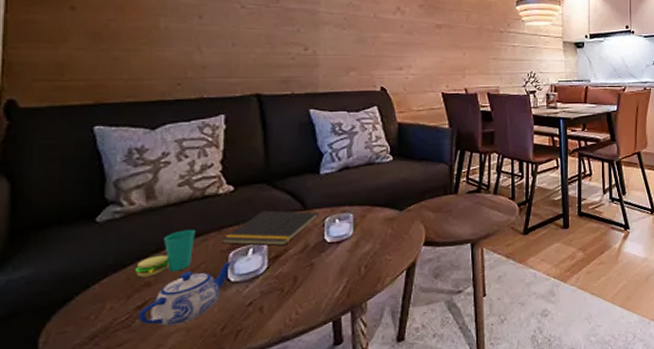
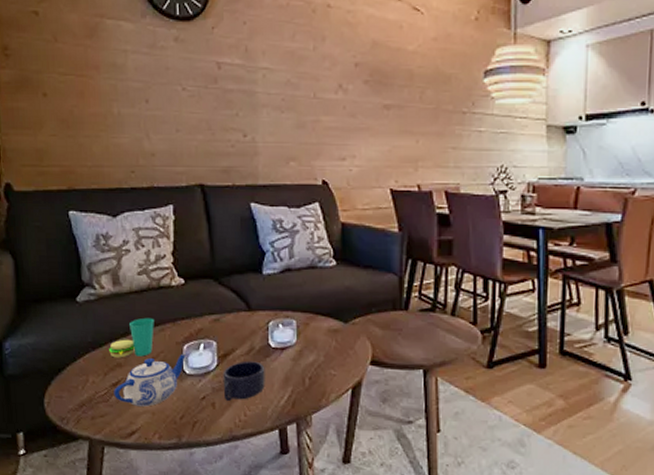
notepad: present [222,210,319,246] -> none [177,307,263,346]
mug: none [273,258,320,303] -> present [223,360,265,402]

